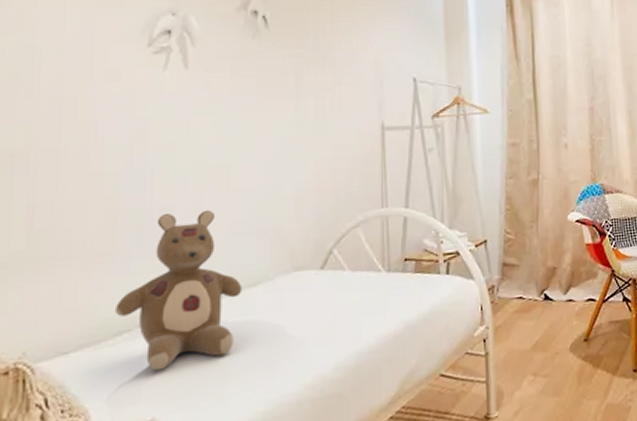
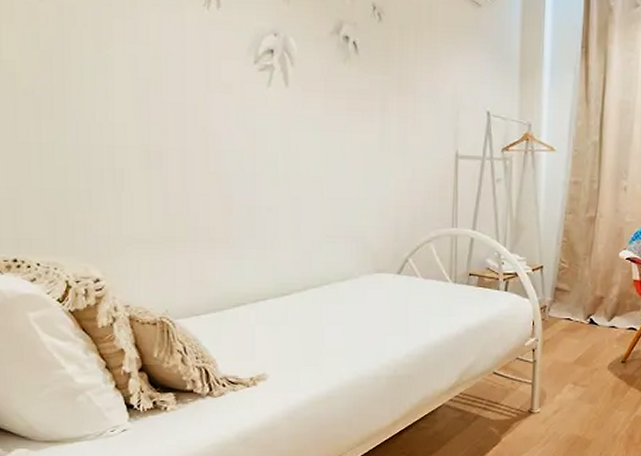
stuffed bear: present [114,209,243,371] -> none [233,213,333,338]

